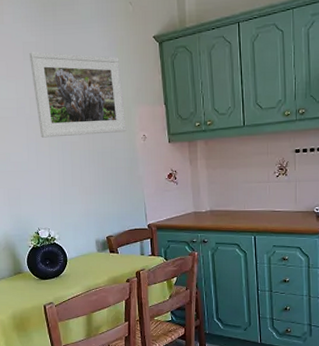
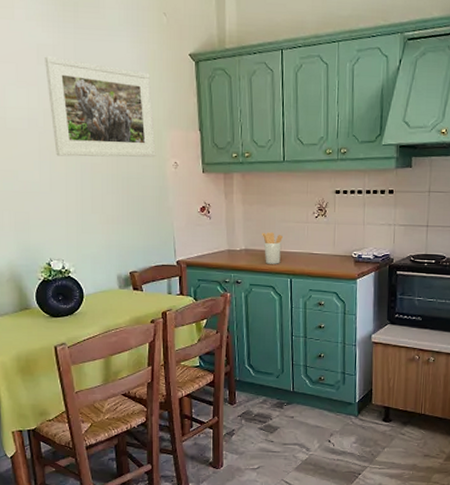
utensil holder: none [226,193,246,223] -> present [262,232,284,264]

